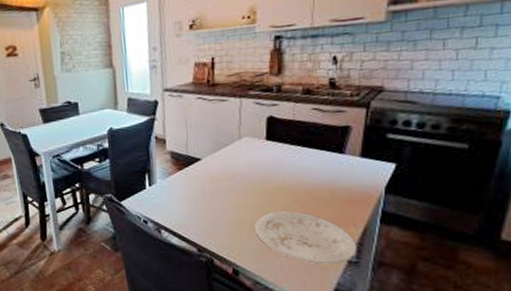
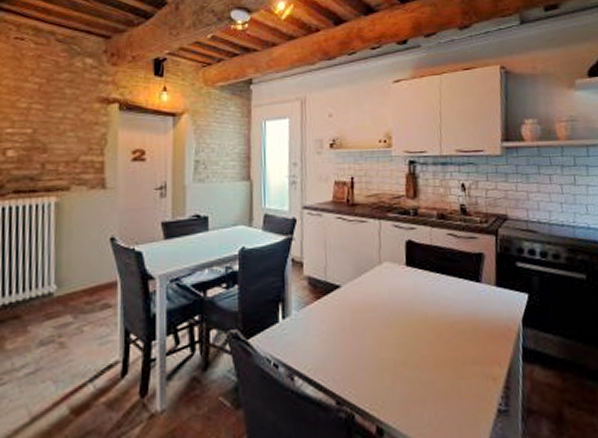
plate: present [255,211,357,265] -> none [399,349,505,416]

